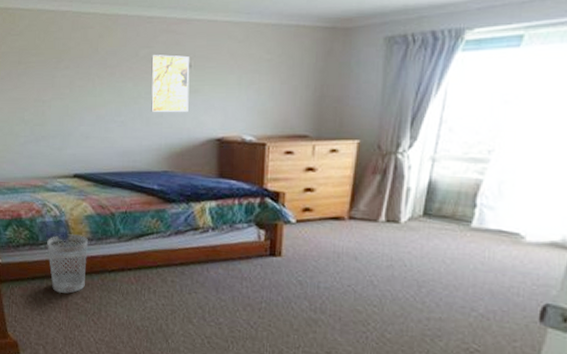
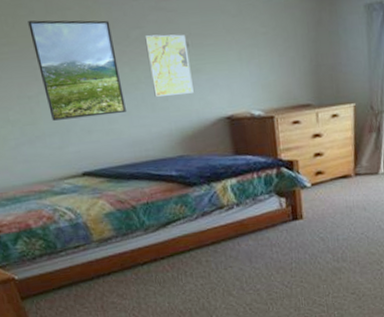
wastebasket: present [47,234,88,294] -> none [67,234,119,297]
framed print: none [55,36,124,124] -> present [28,20,126,121]

